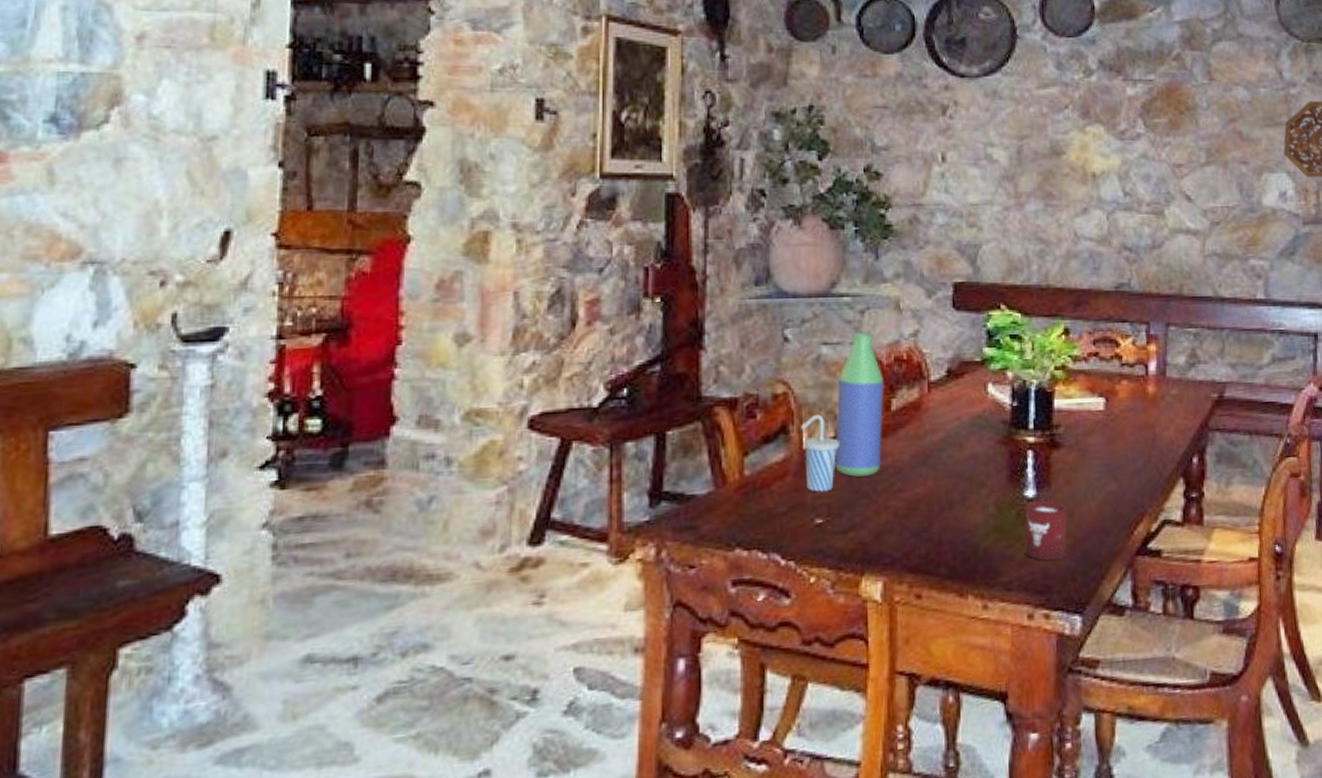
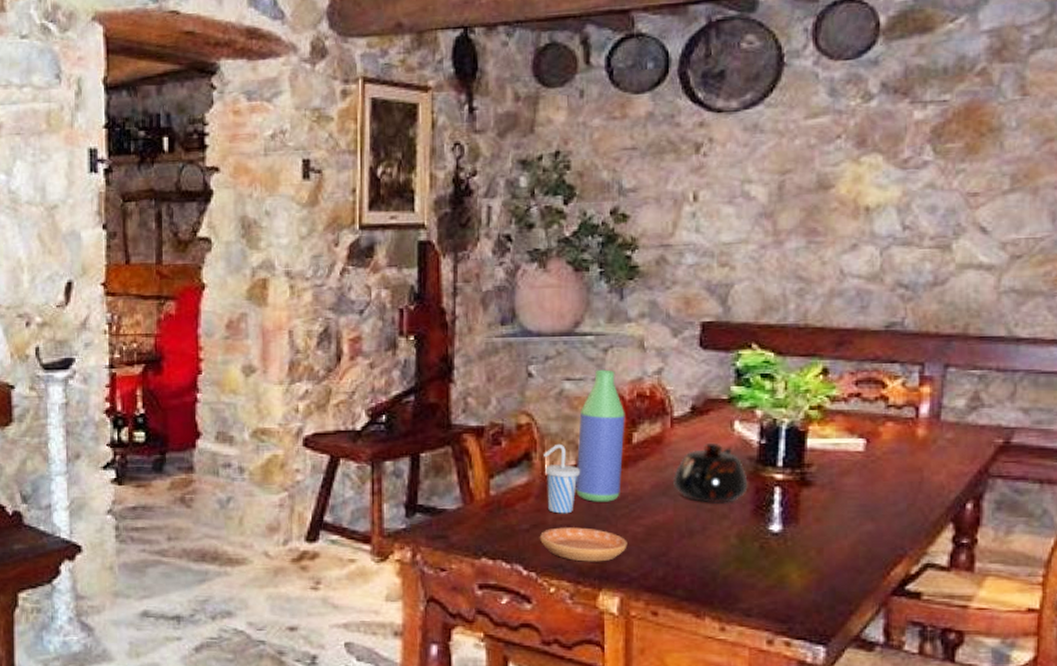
saucer: none [799,506,889,545] -> present [540,527,627,562]
teapot: none [931,406,1003,471] -> present [672,442,748,503]
cup: present [1024,500,1067,562] -> none [767,535,815,594]

